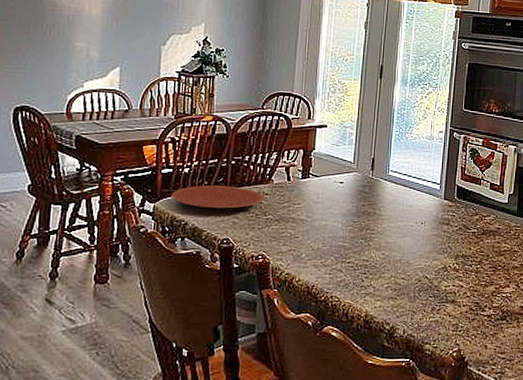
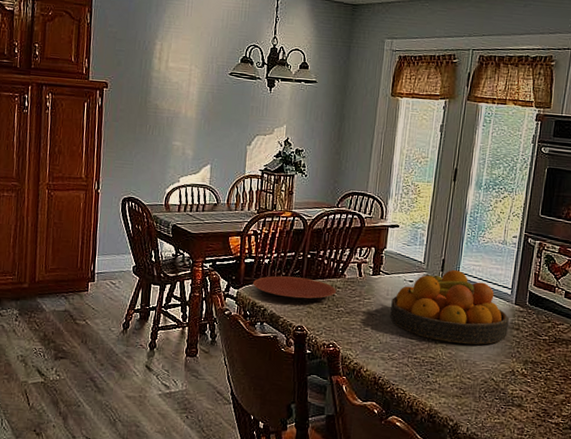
fruit bowl: none [321,167,439,243] -> present [390,269,509,345]

